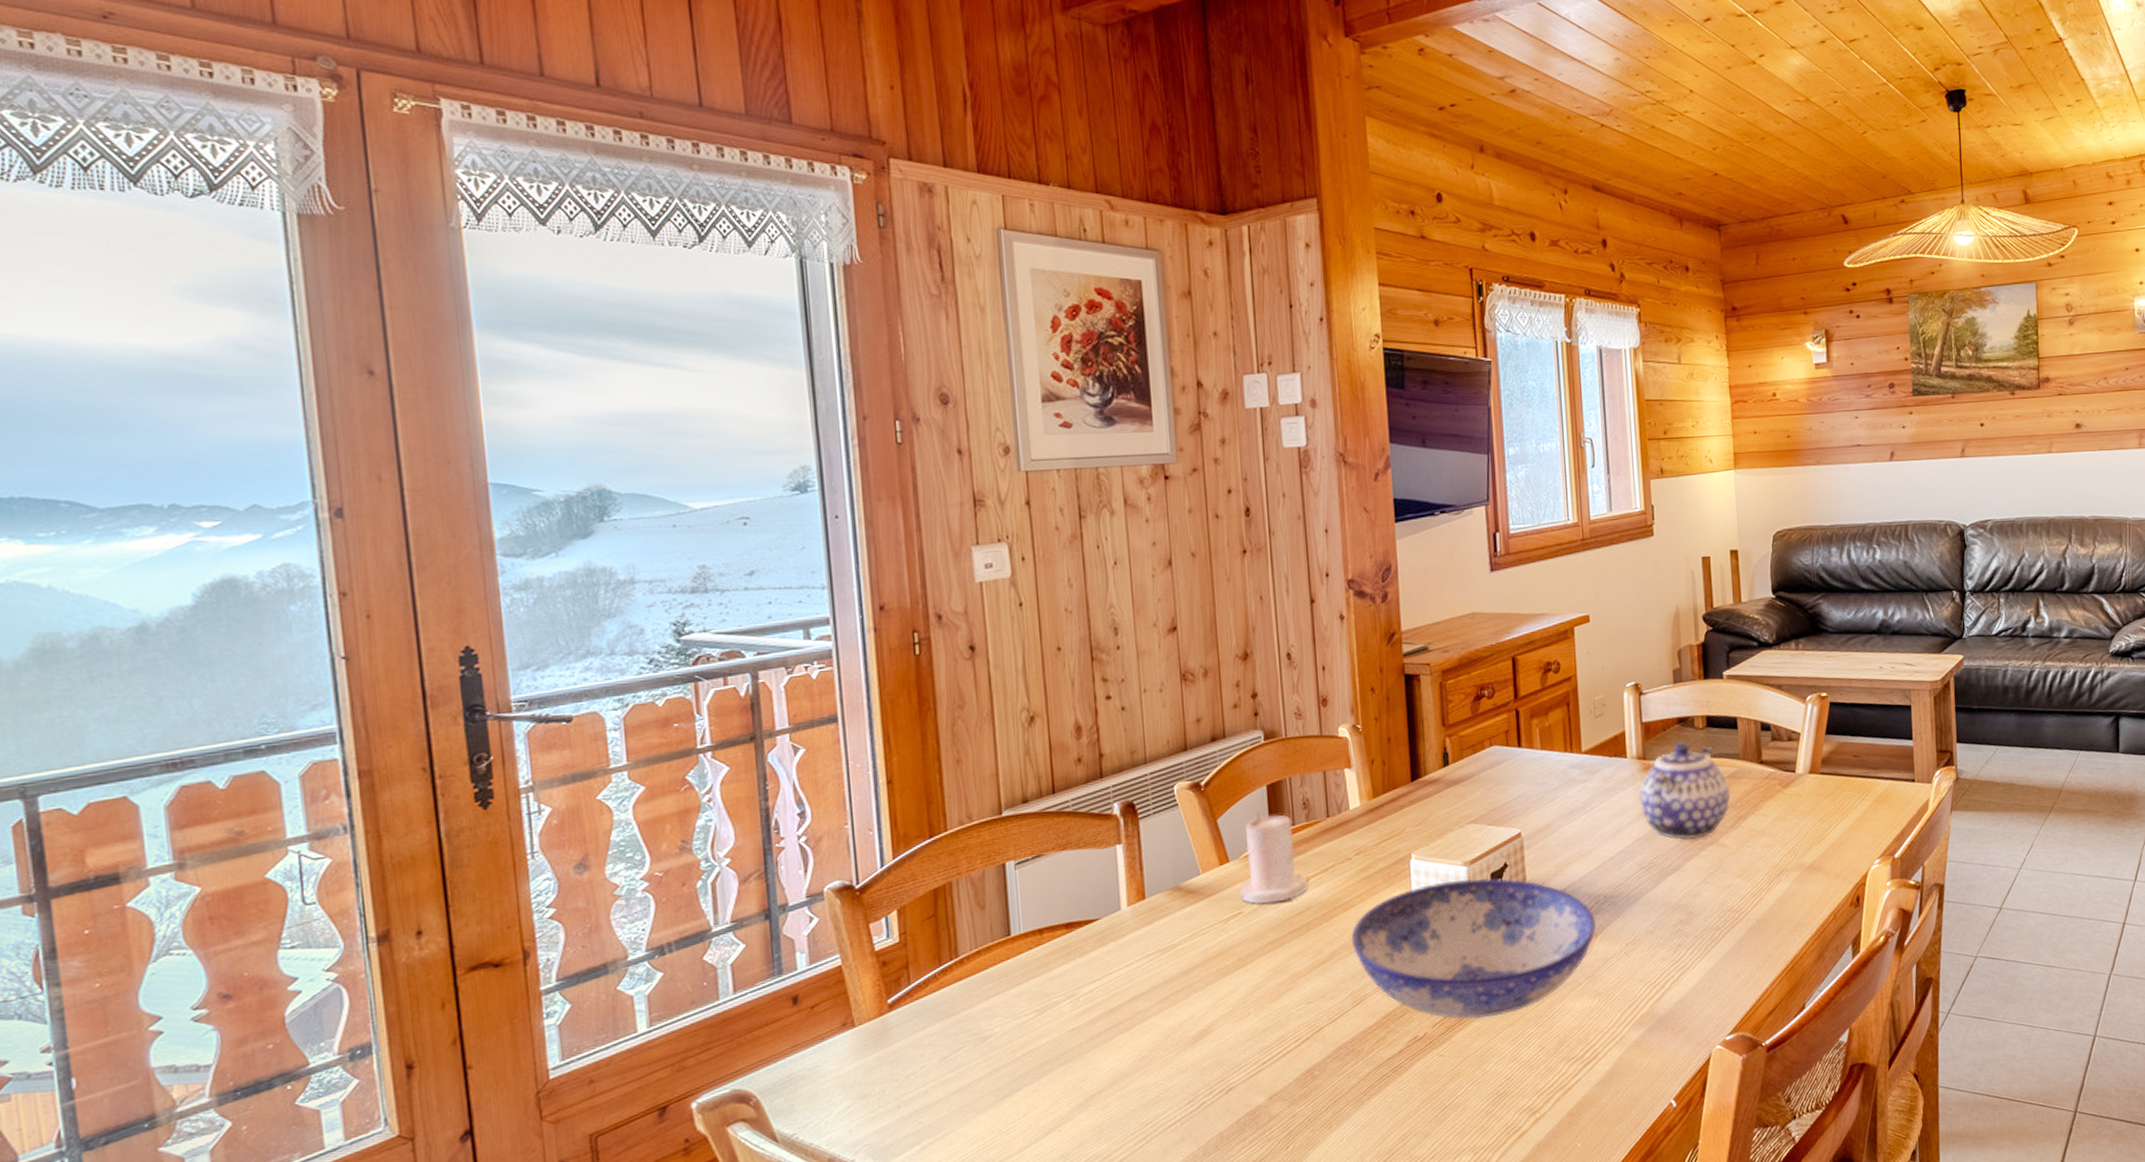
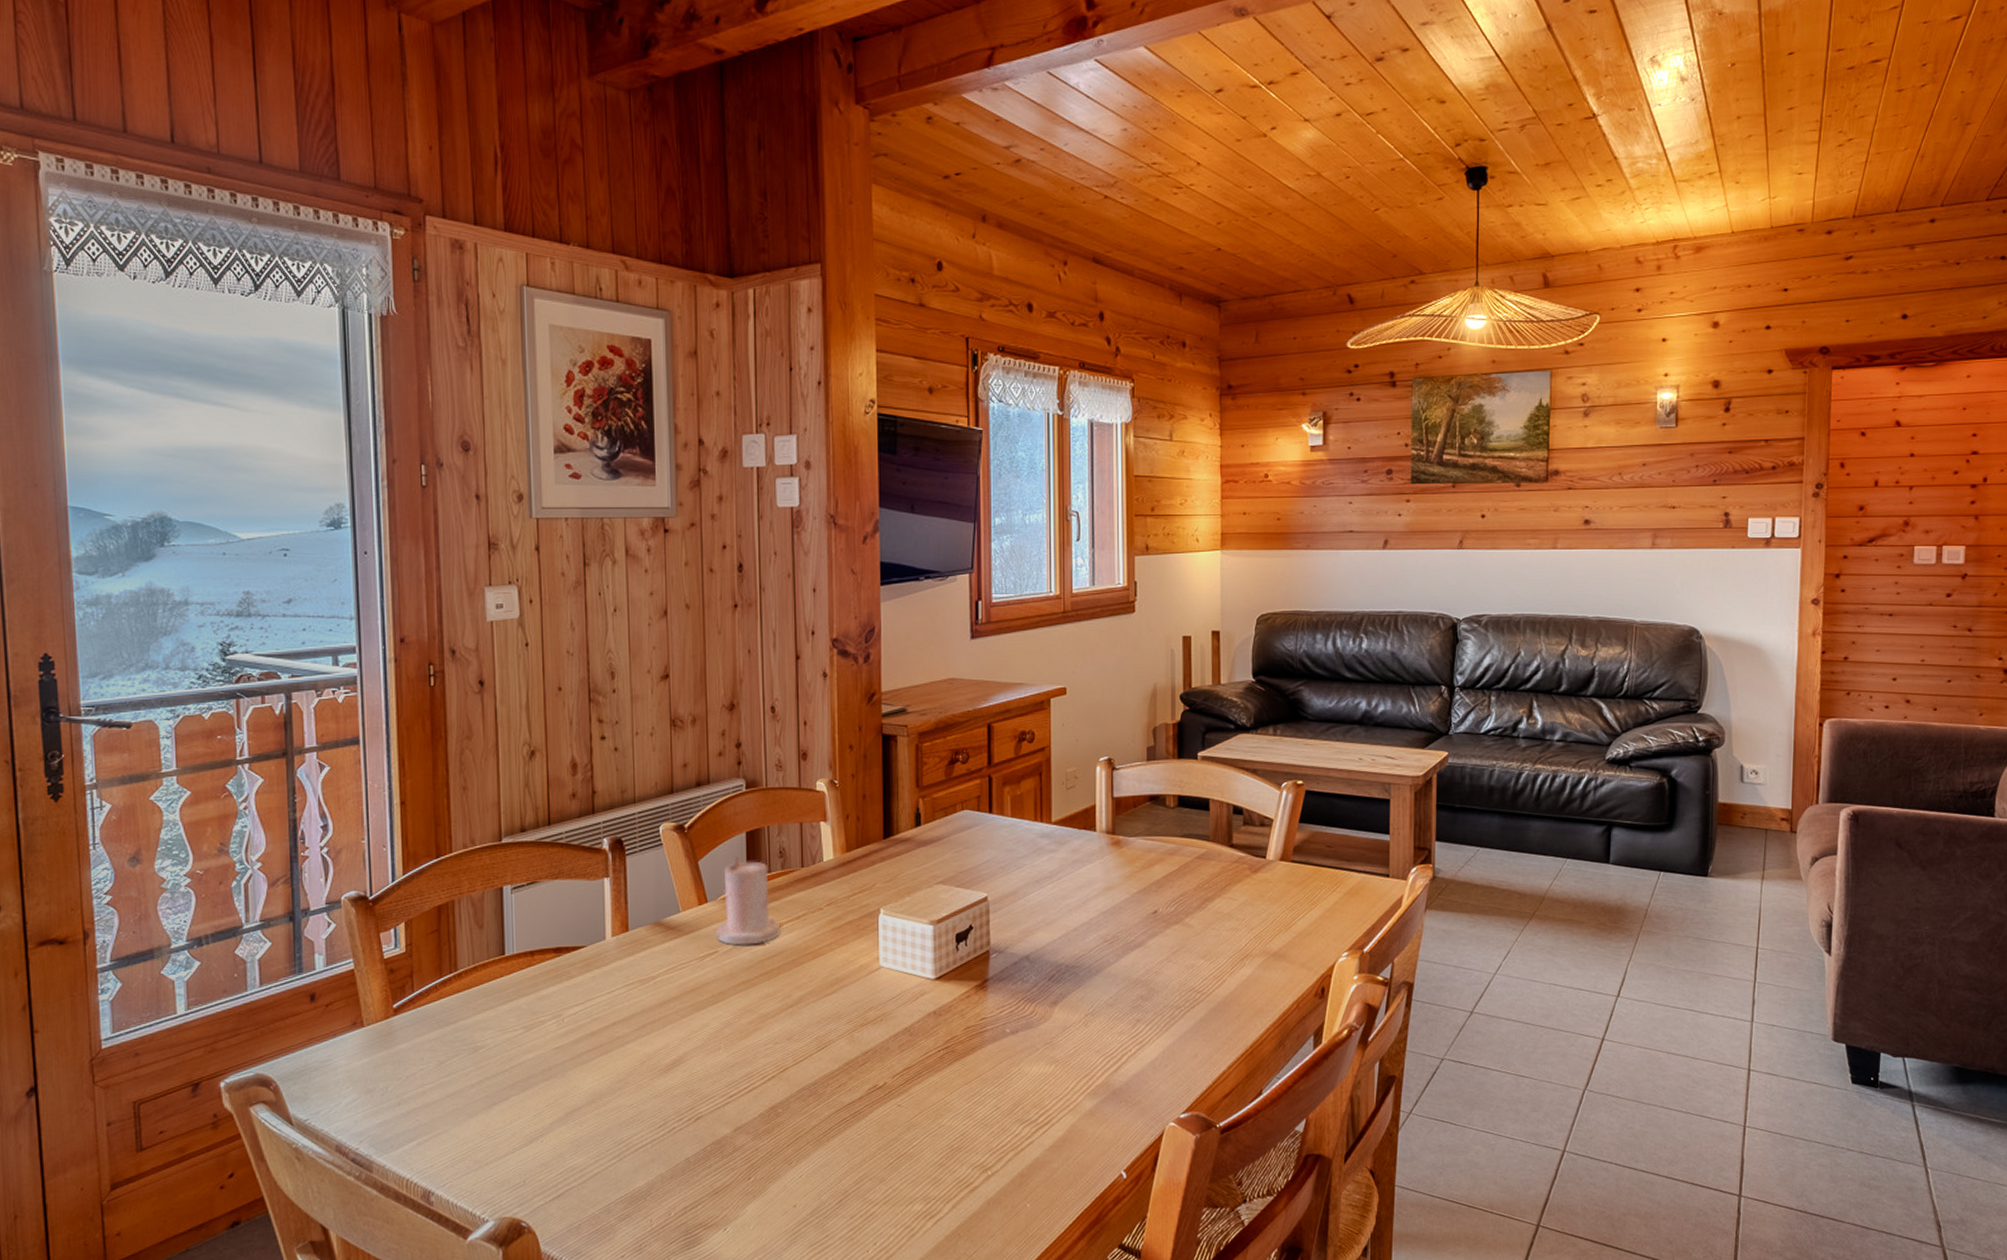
ceramic bowl: present [1351,878,1597,1020] -> none [819,938,1057,1074]
teapot: present [1639,742,1731,840] -> none [1106,820,1199,917]

